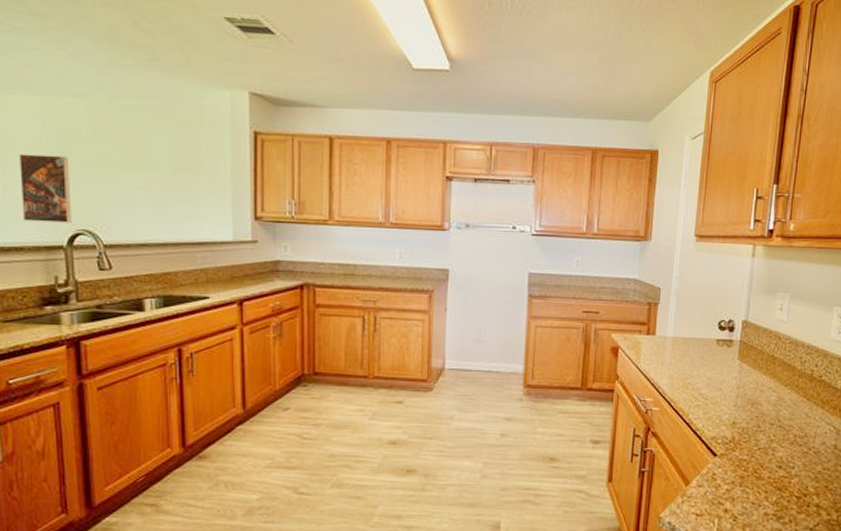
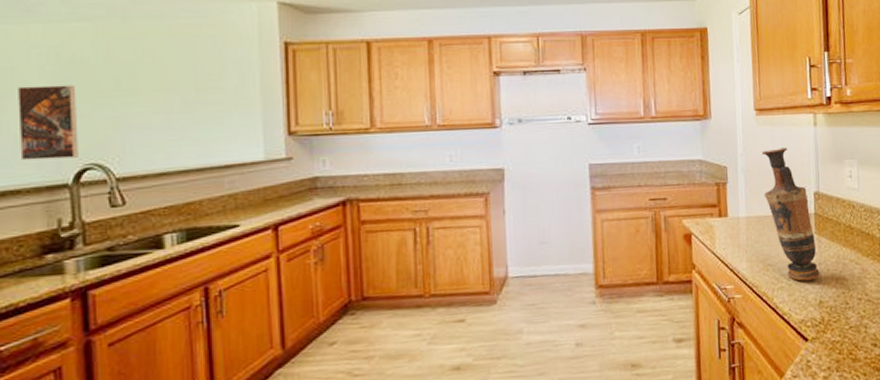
vase: none [694,275,737,402] -> present [761,147,820,281]

